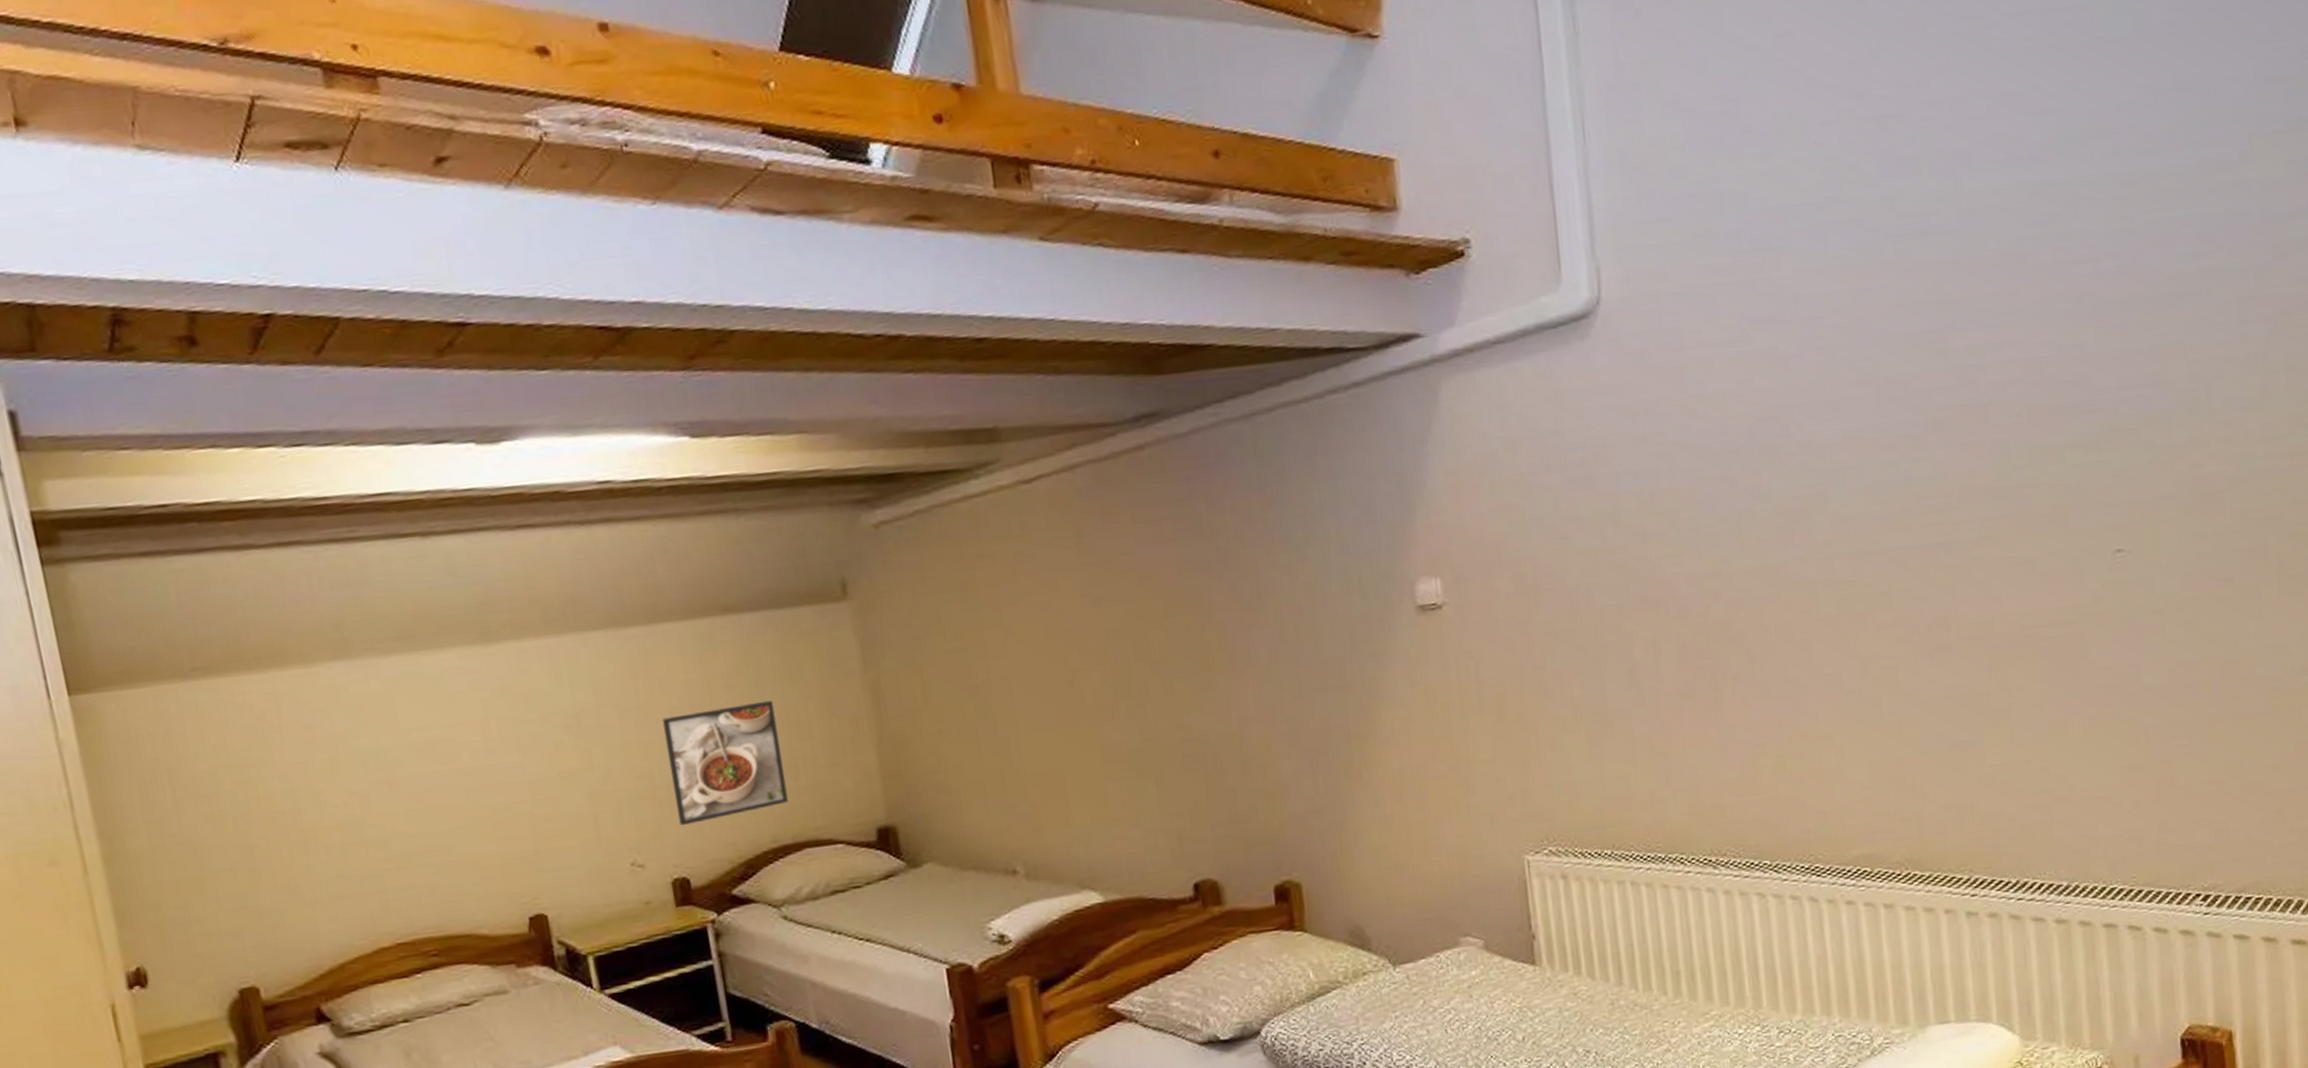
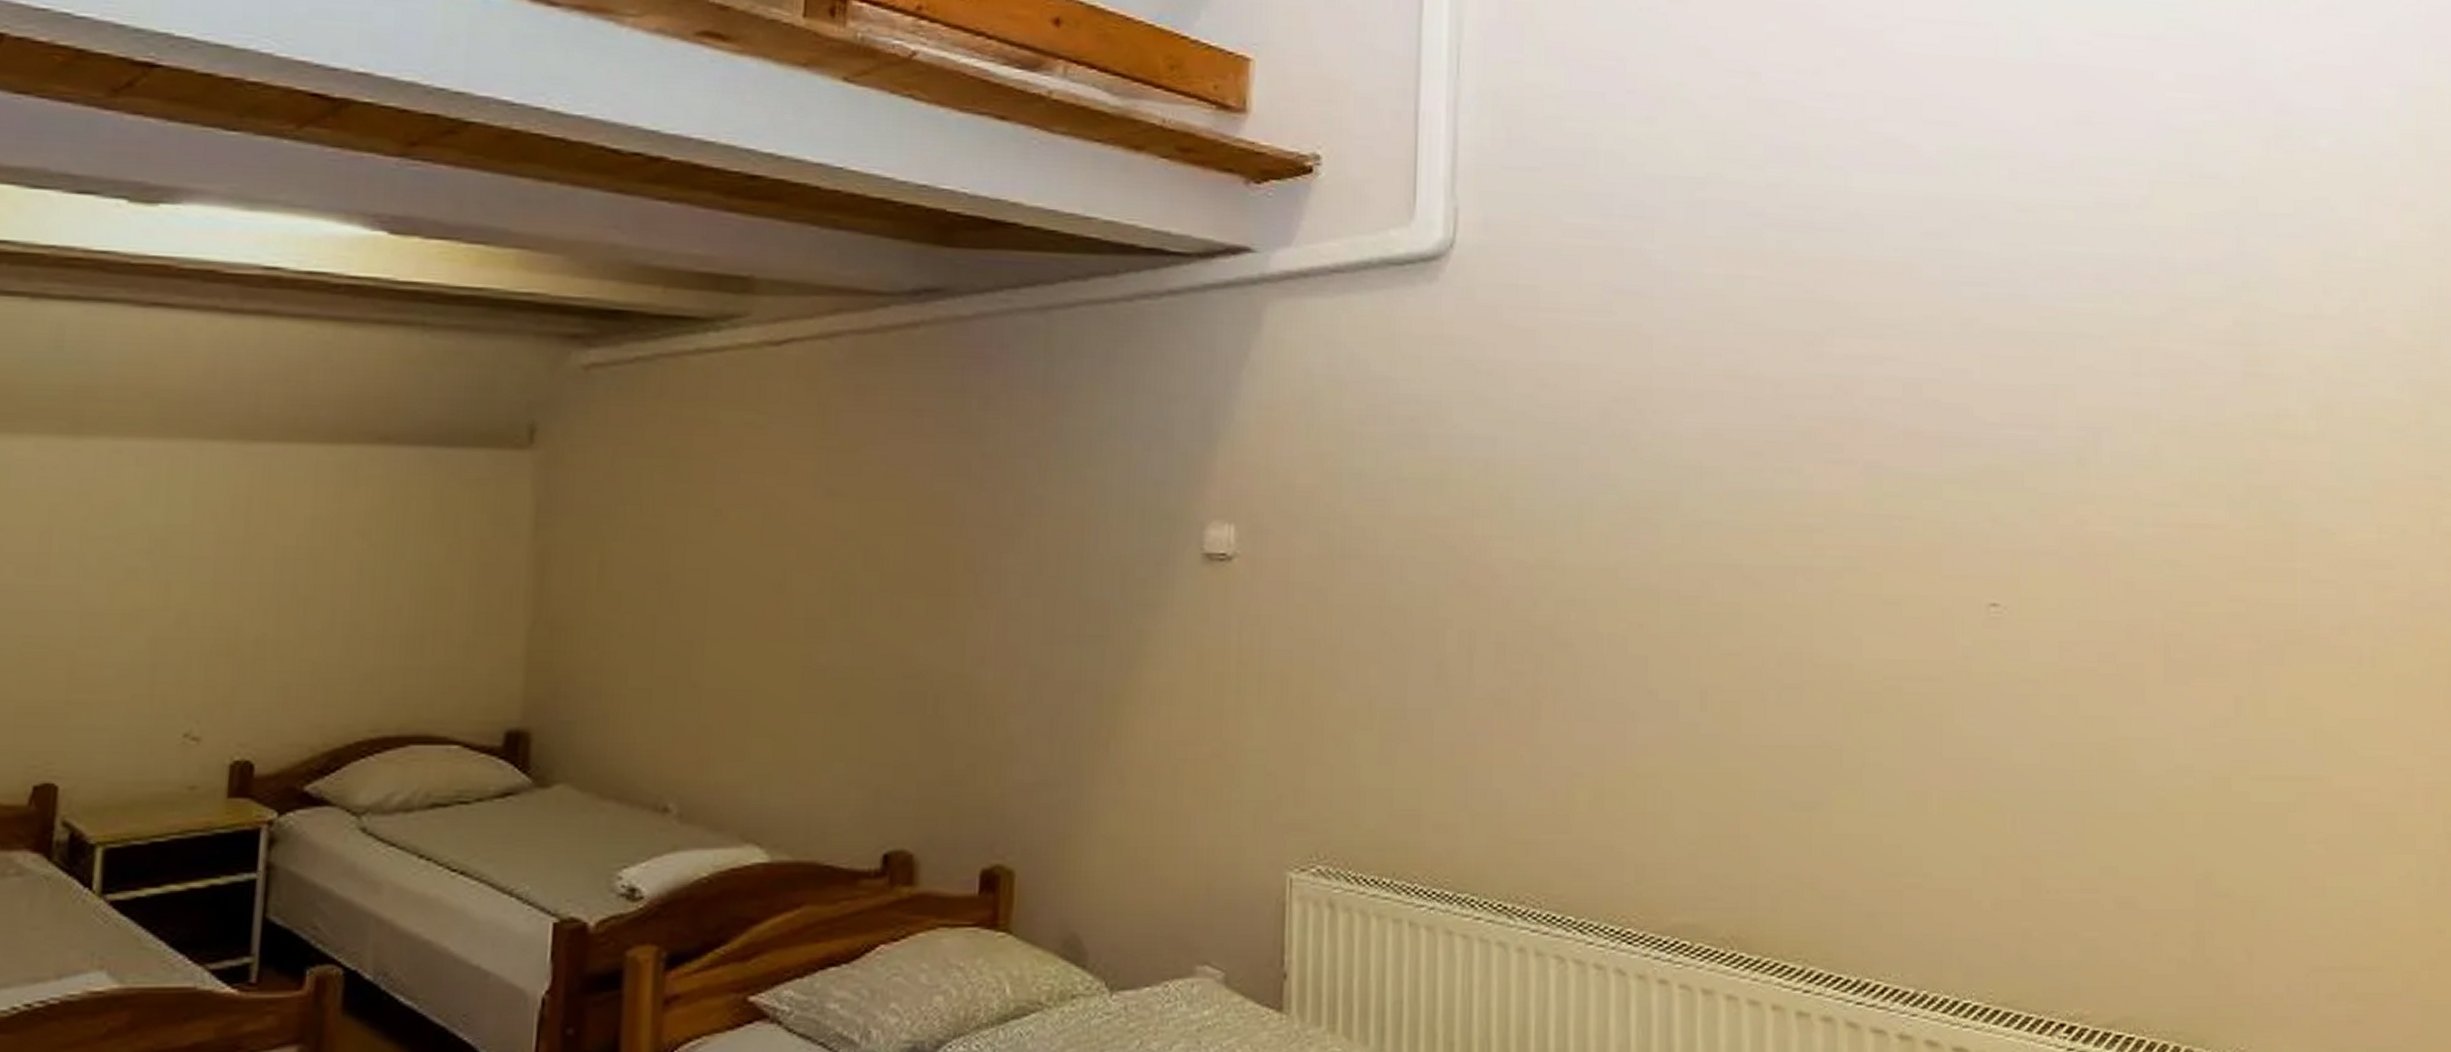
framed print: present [661,700,788,826] -> none [258,554,413,696]

